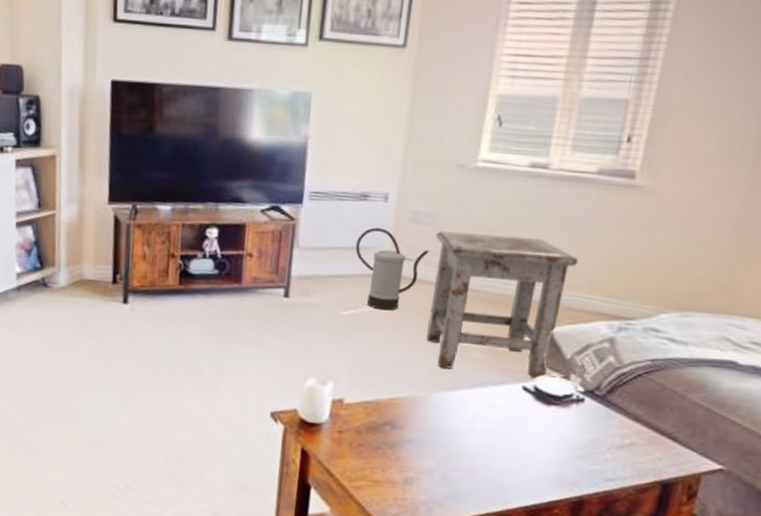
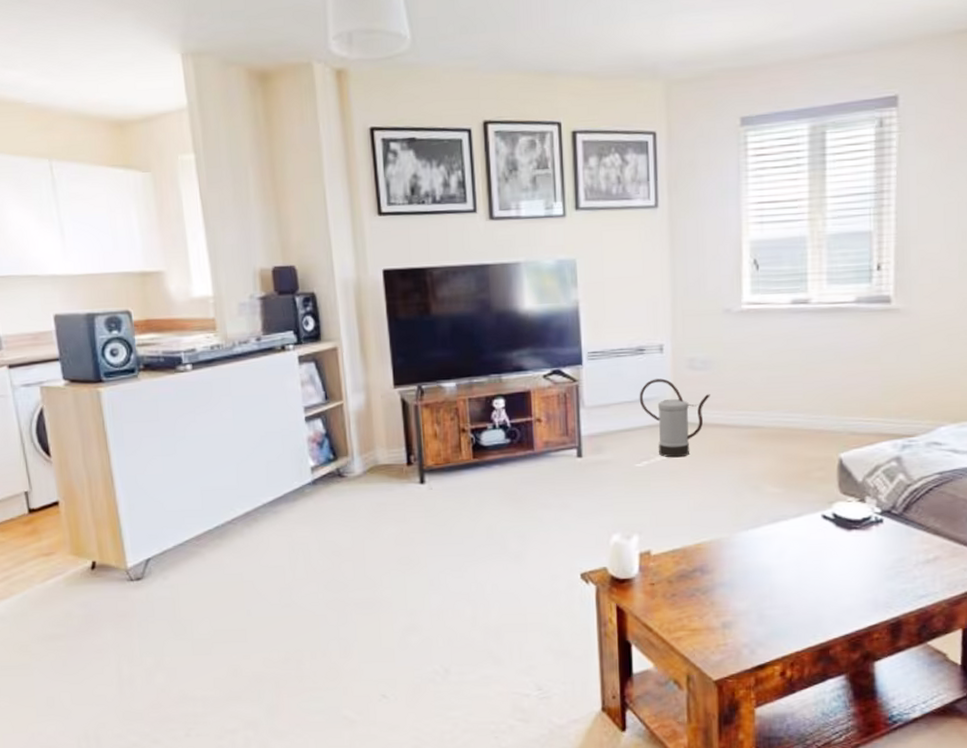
stool: present [426,231,579,379] -> none [714,370,853,507]

